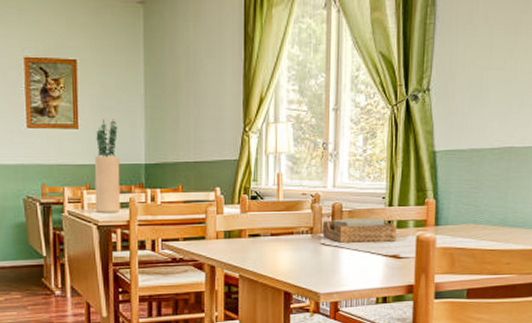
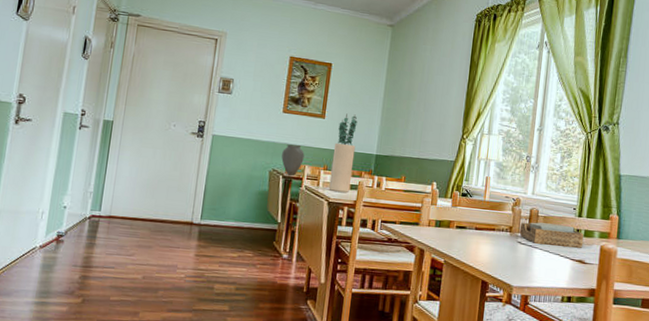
vase: none [35,165,61,202] -> present [281,144,305,176]

